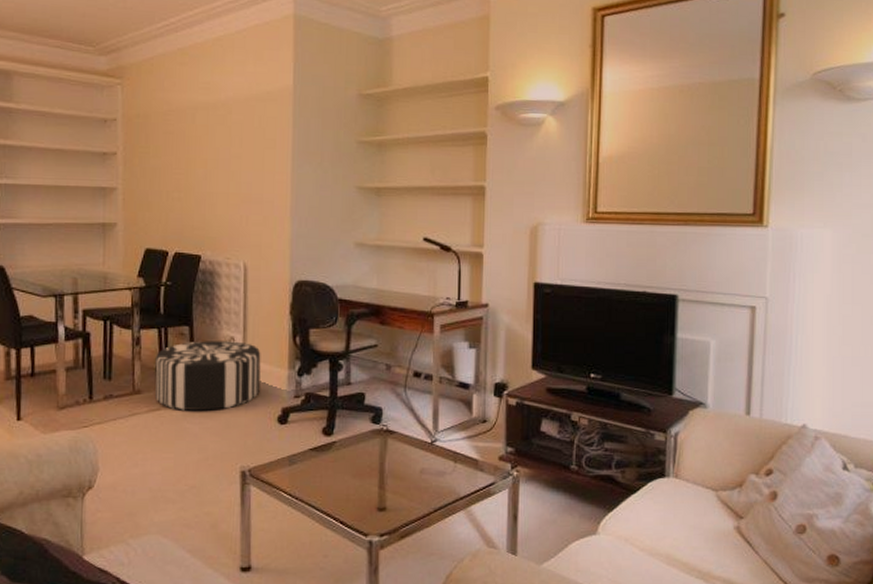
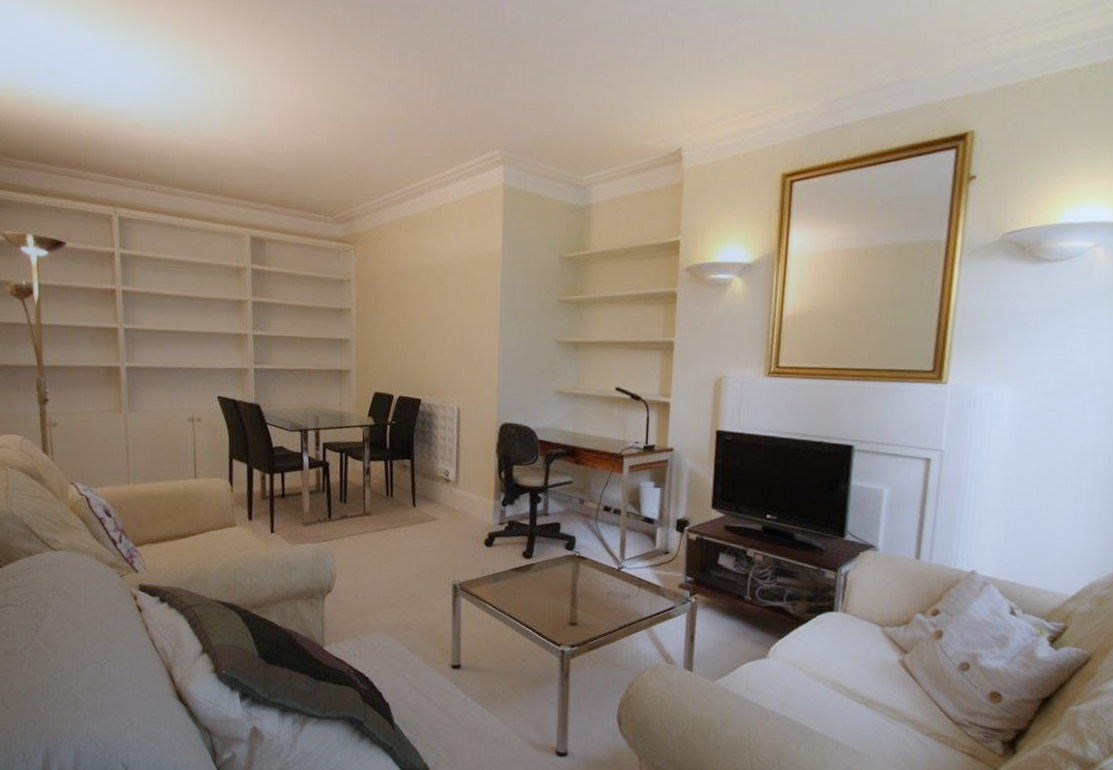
pouf: present [154,341,261,410] -> none [382,472,471,532]

